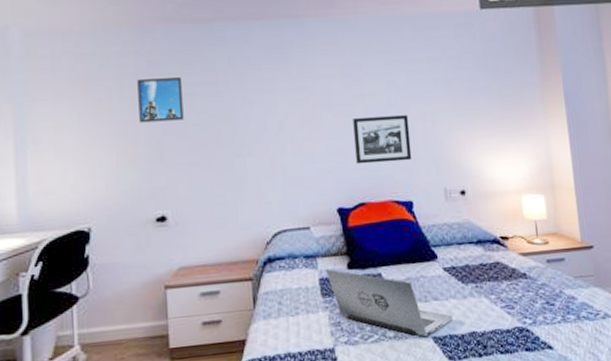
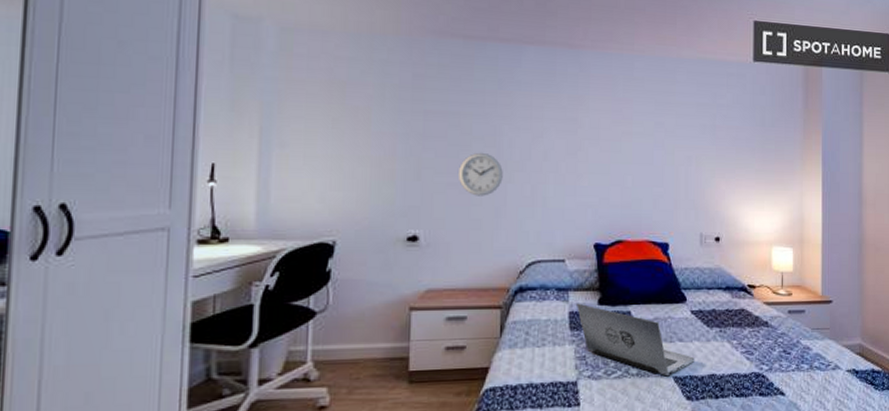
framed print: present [137,77,184,123] -> none [399,91,447,139]
wall clock: none [199,129,241,172] -> present [459,152,503,196]
picture frame: present [353,115,412,165] -> none [618,156,673,203]

